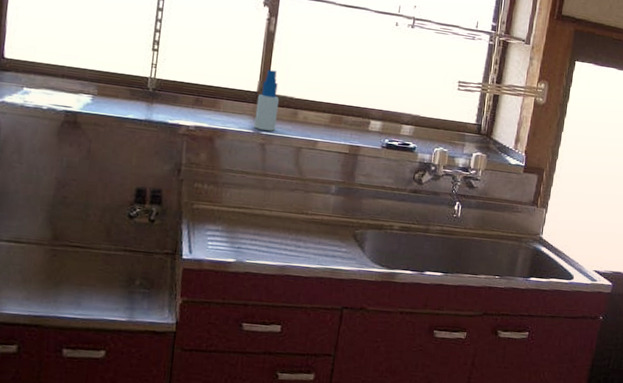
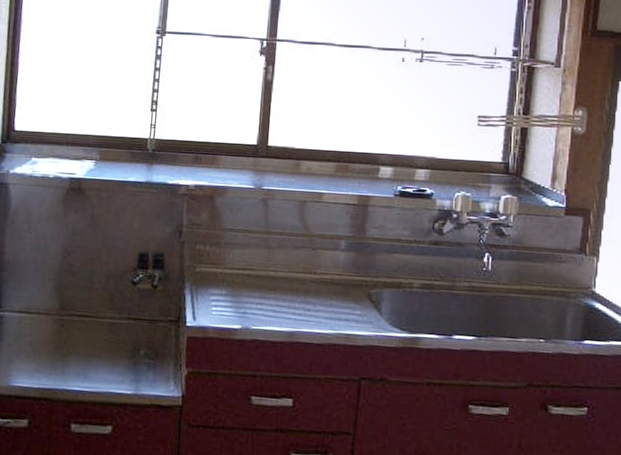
spray bottle: present [254,70,279,131] -> none [255,121,280,185]

